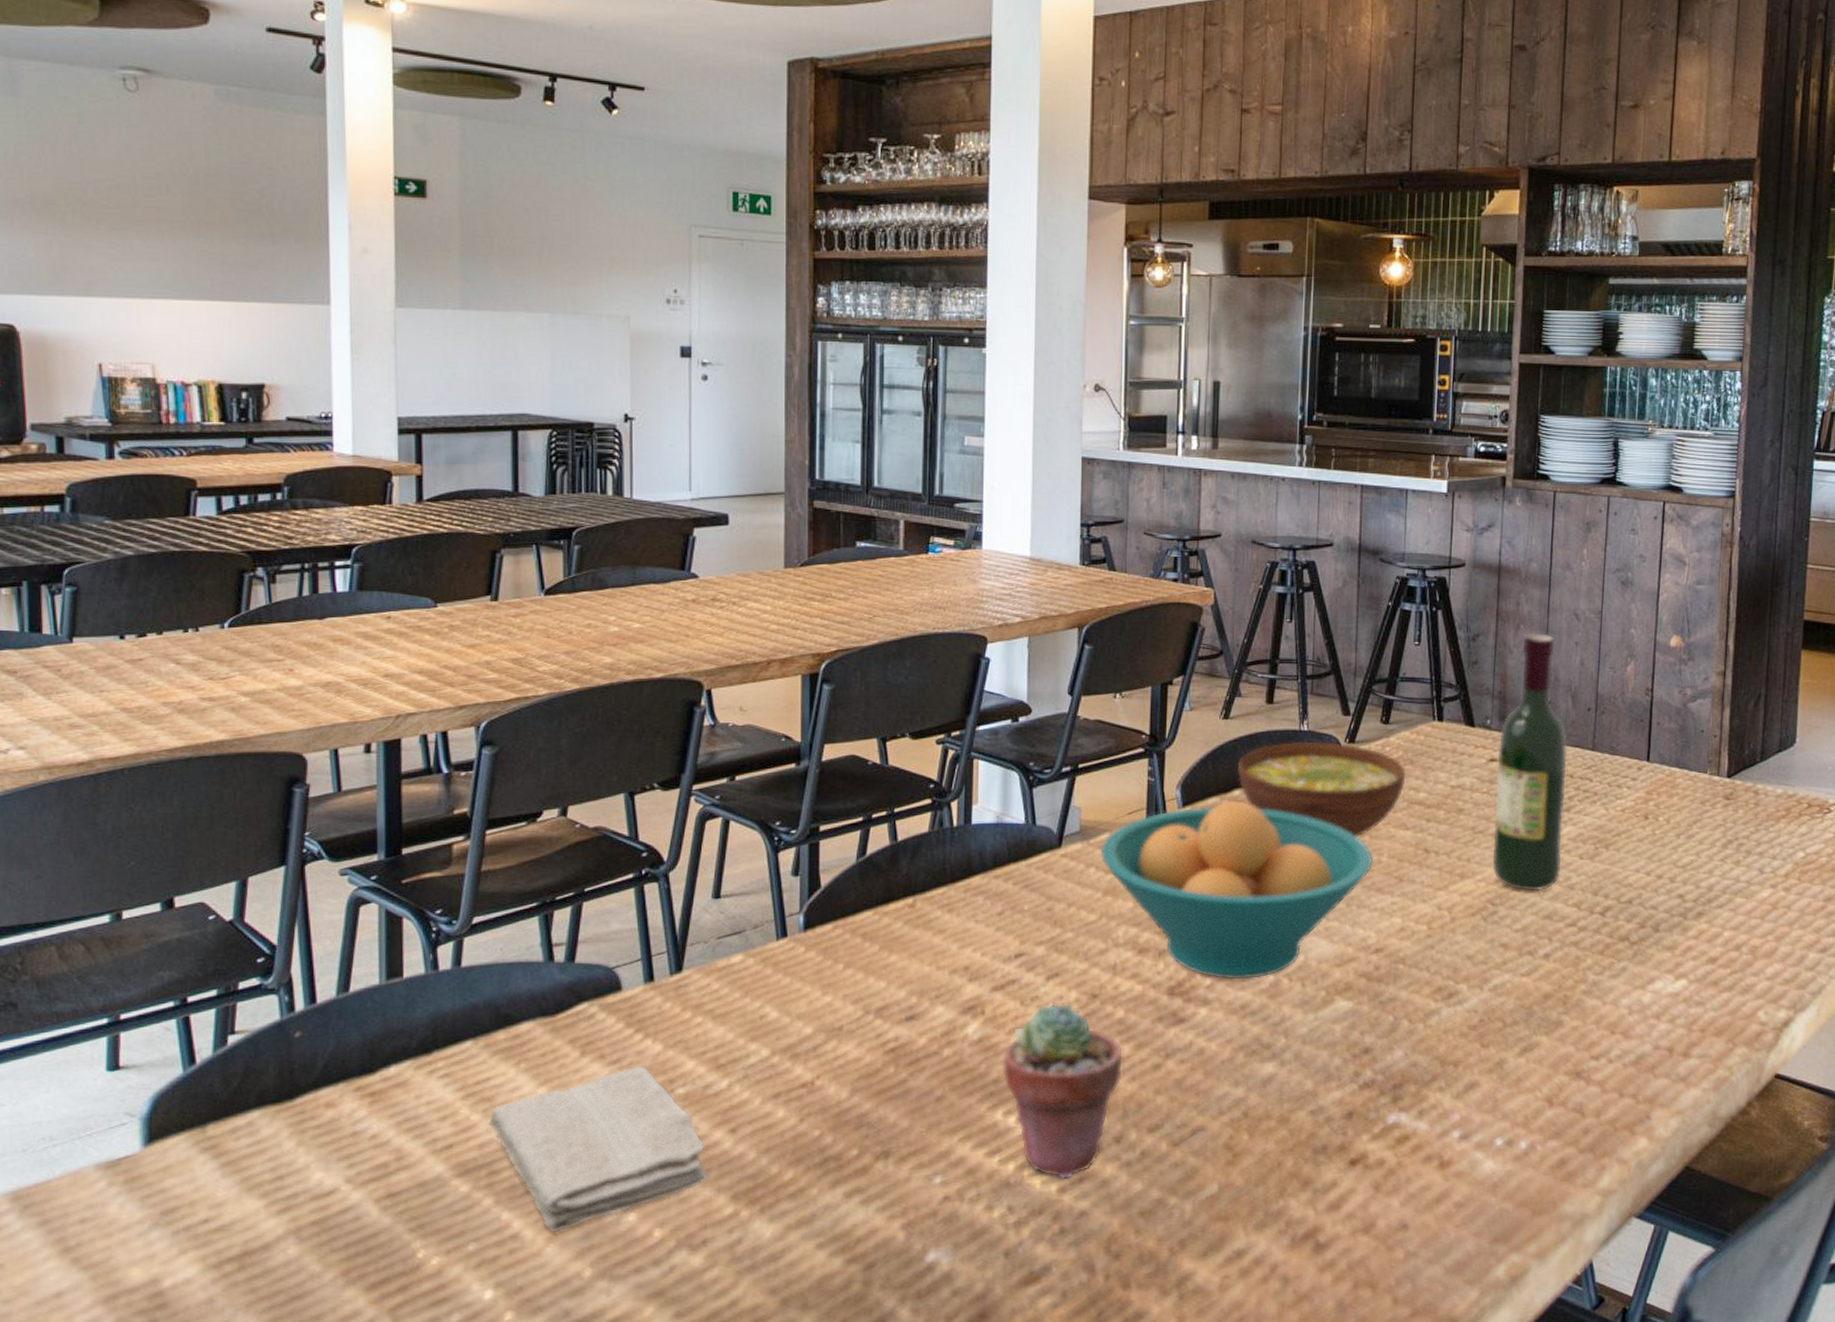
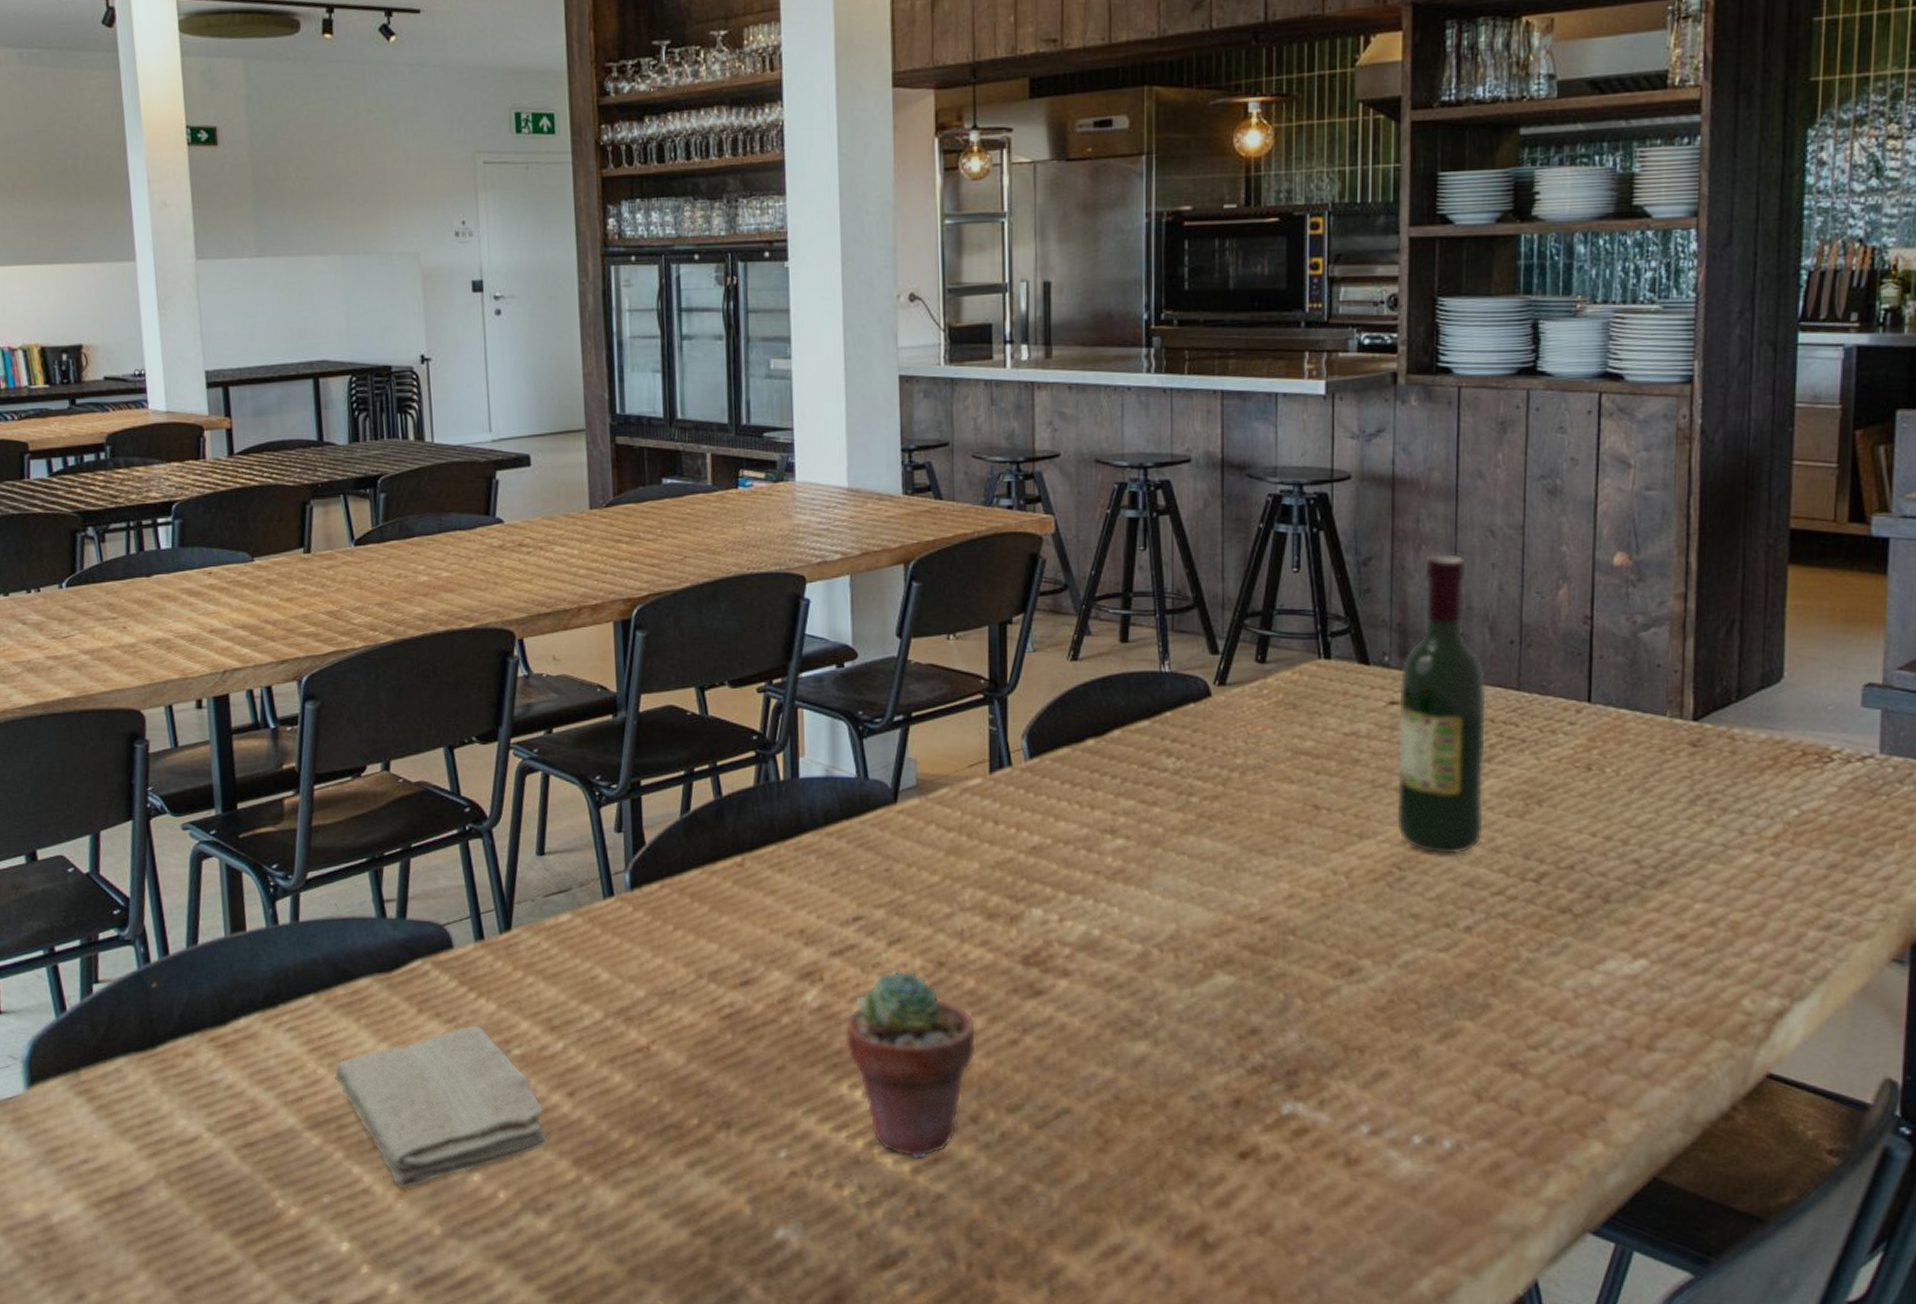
fruit bowl: present [1100,800,1374,980] -> none [940,751,1254,949]
bowl: present [1237,741,1406,838] -> none [1089,684,1289,793]

